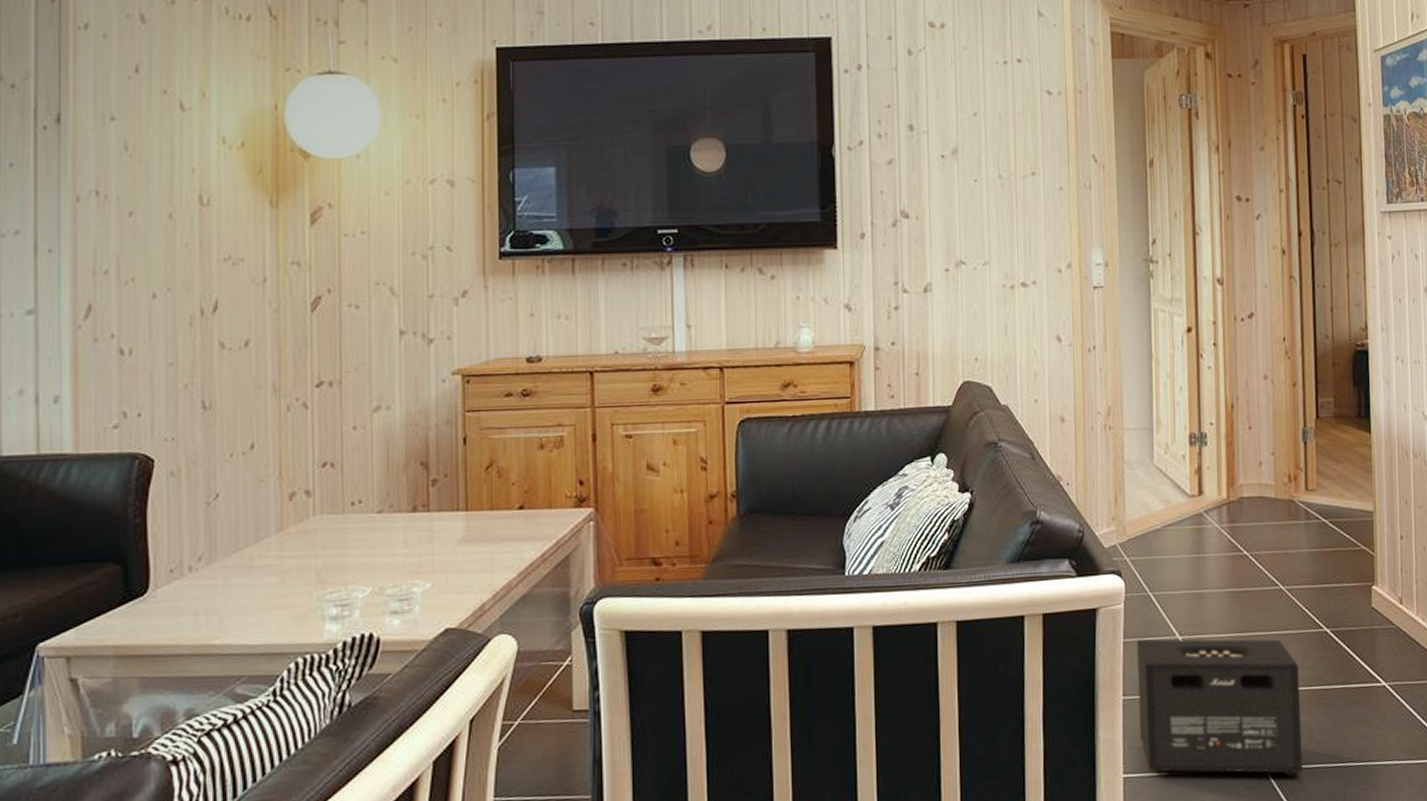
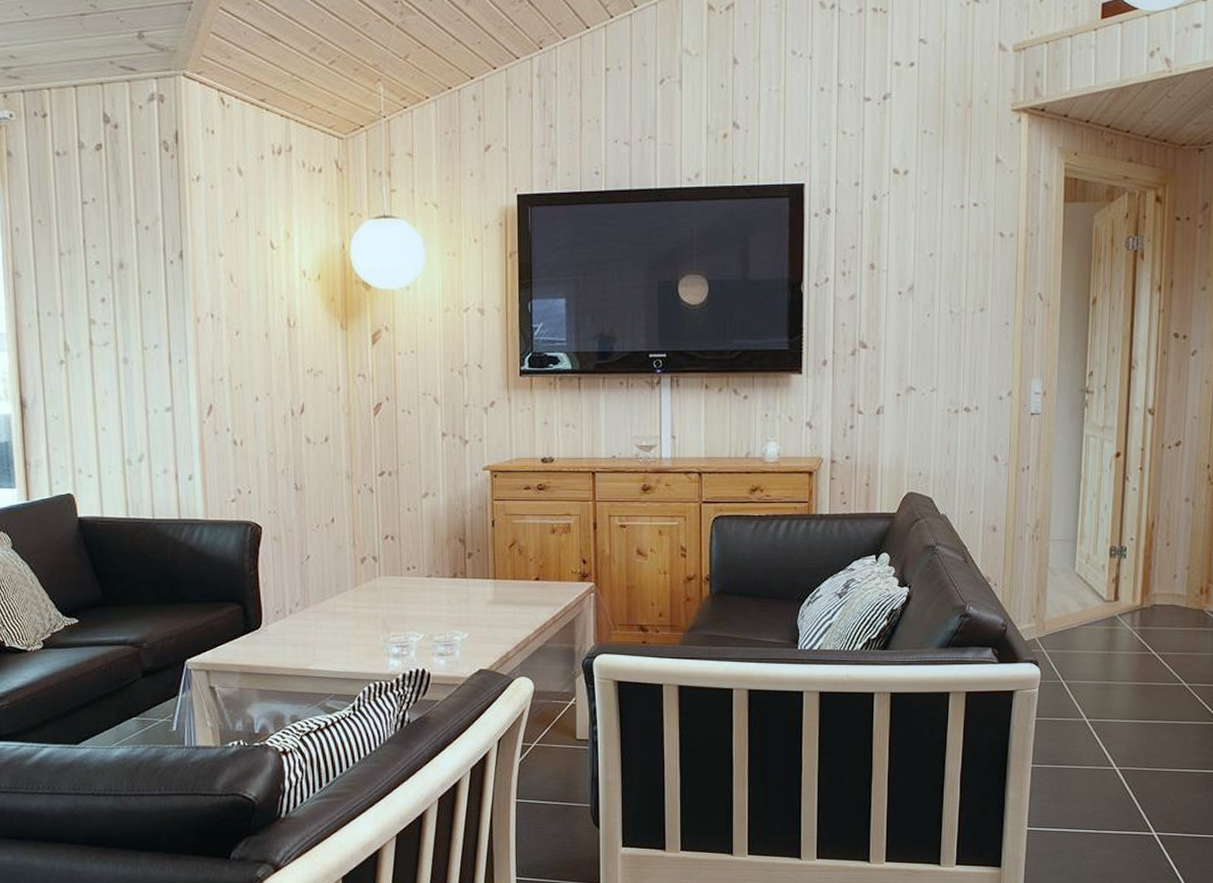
speaker: present [1137,639,1303,777] -> none [1045,719,1194,842]

